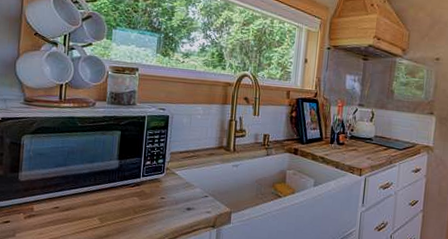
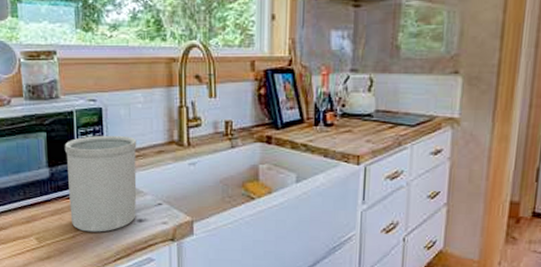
utensil holder: none [131,137,194,217] -> present [64,135,137,232]

